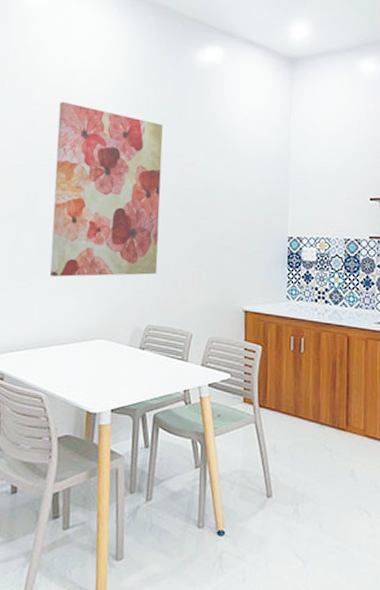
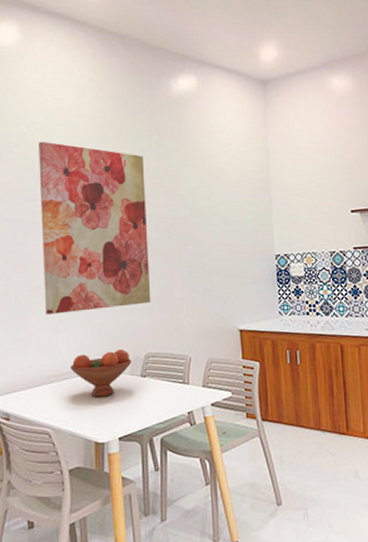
fruit bowl: none [69,319,132,366] -> present [70,349,132,398]

